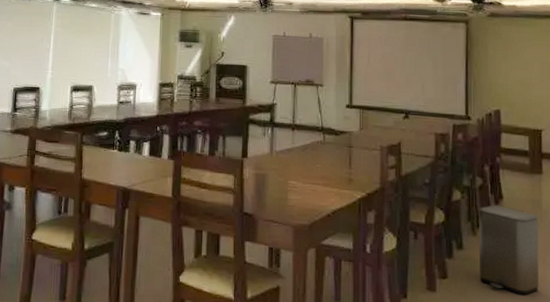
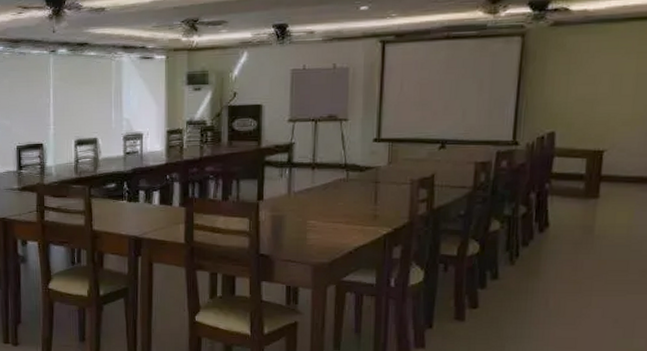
pedal bin: present [479,205,539,295] -> none [514,233,588,320]

